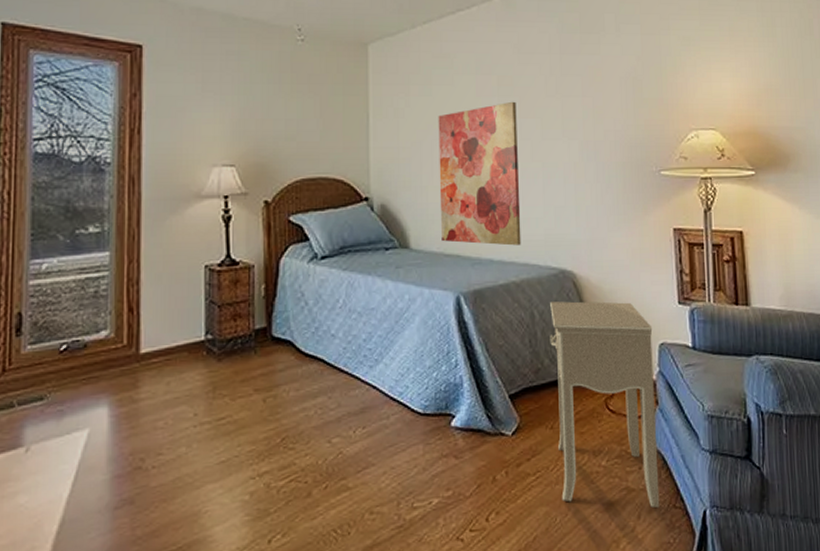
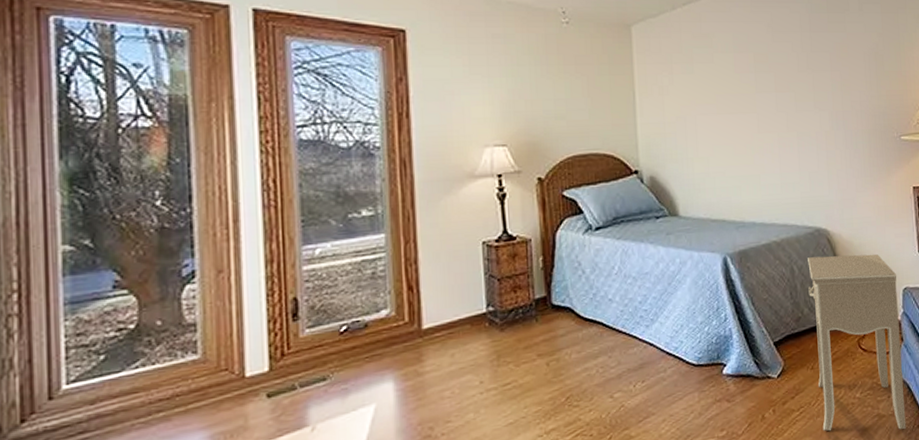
wall art: present [438,101,521,246] -> none [700,77,781,209]

